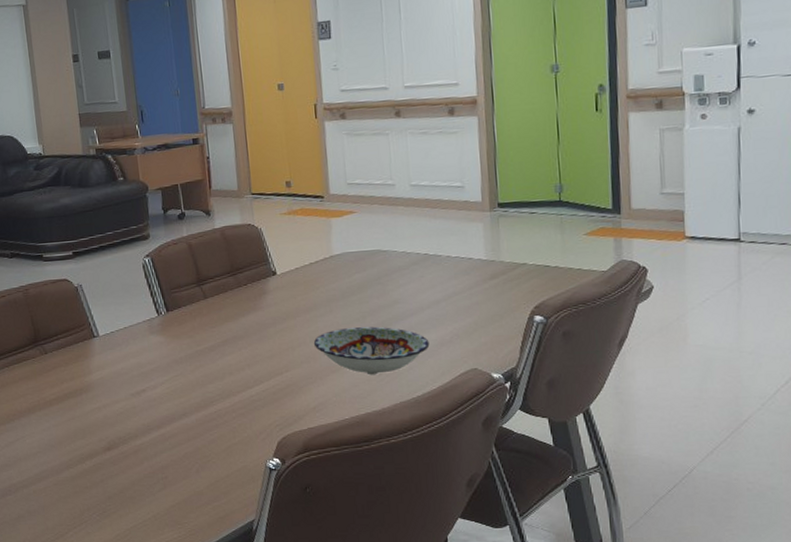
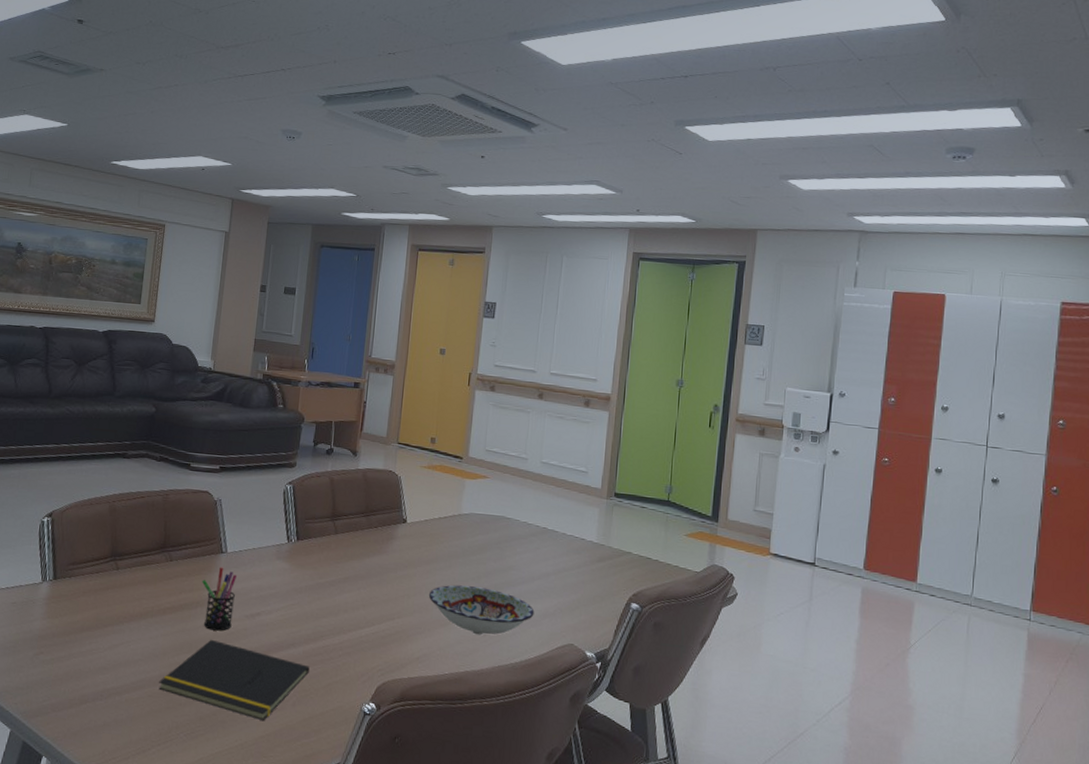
notepad: none [61,422,206,491] -> present [158,639,310,720]
pen holder: none [80,351,120,414] -> present [202,567,237,631]

